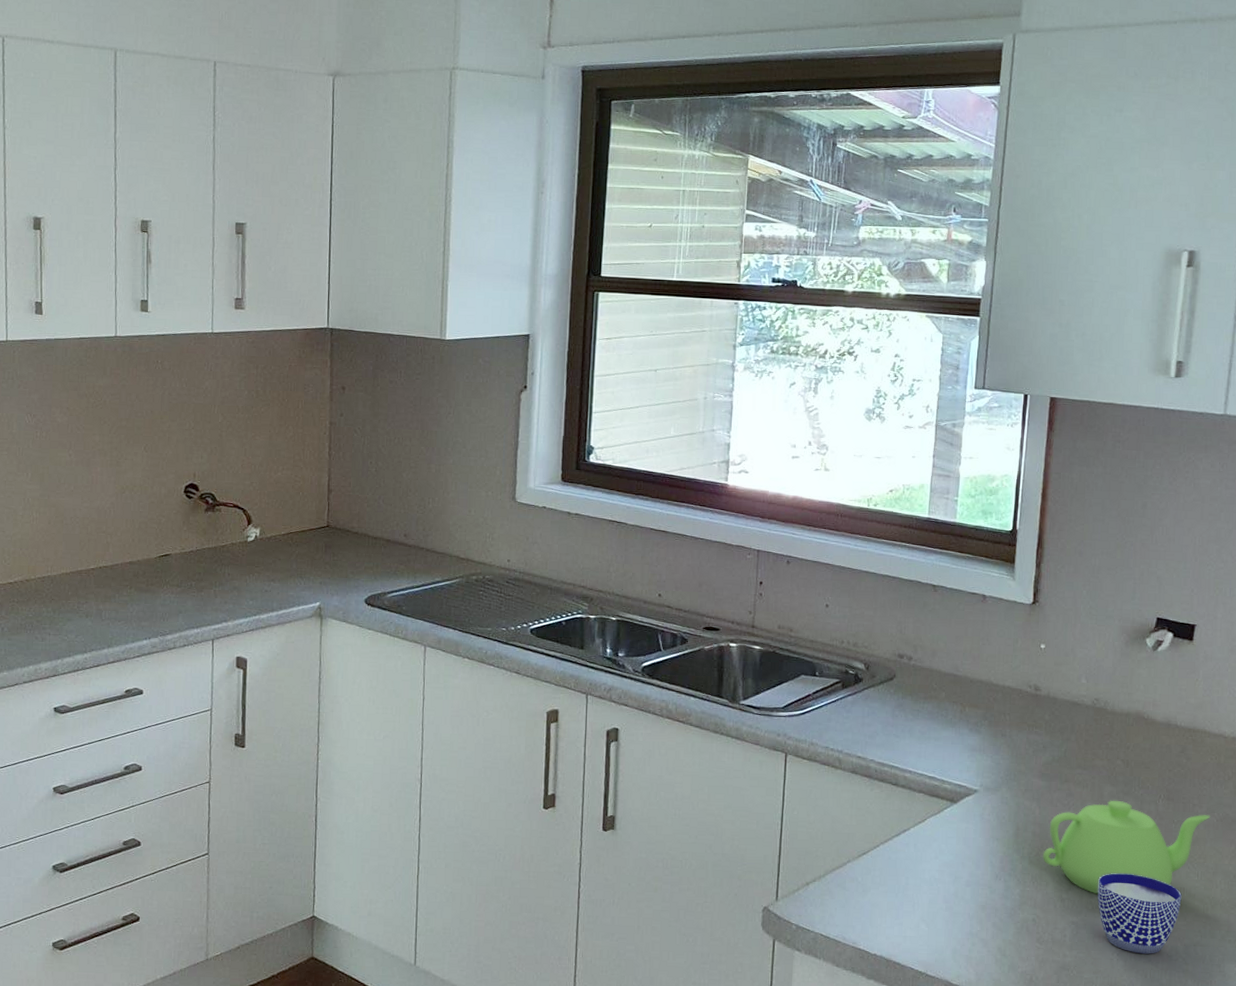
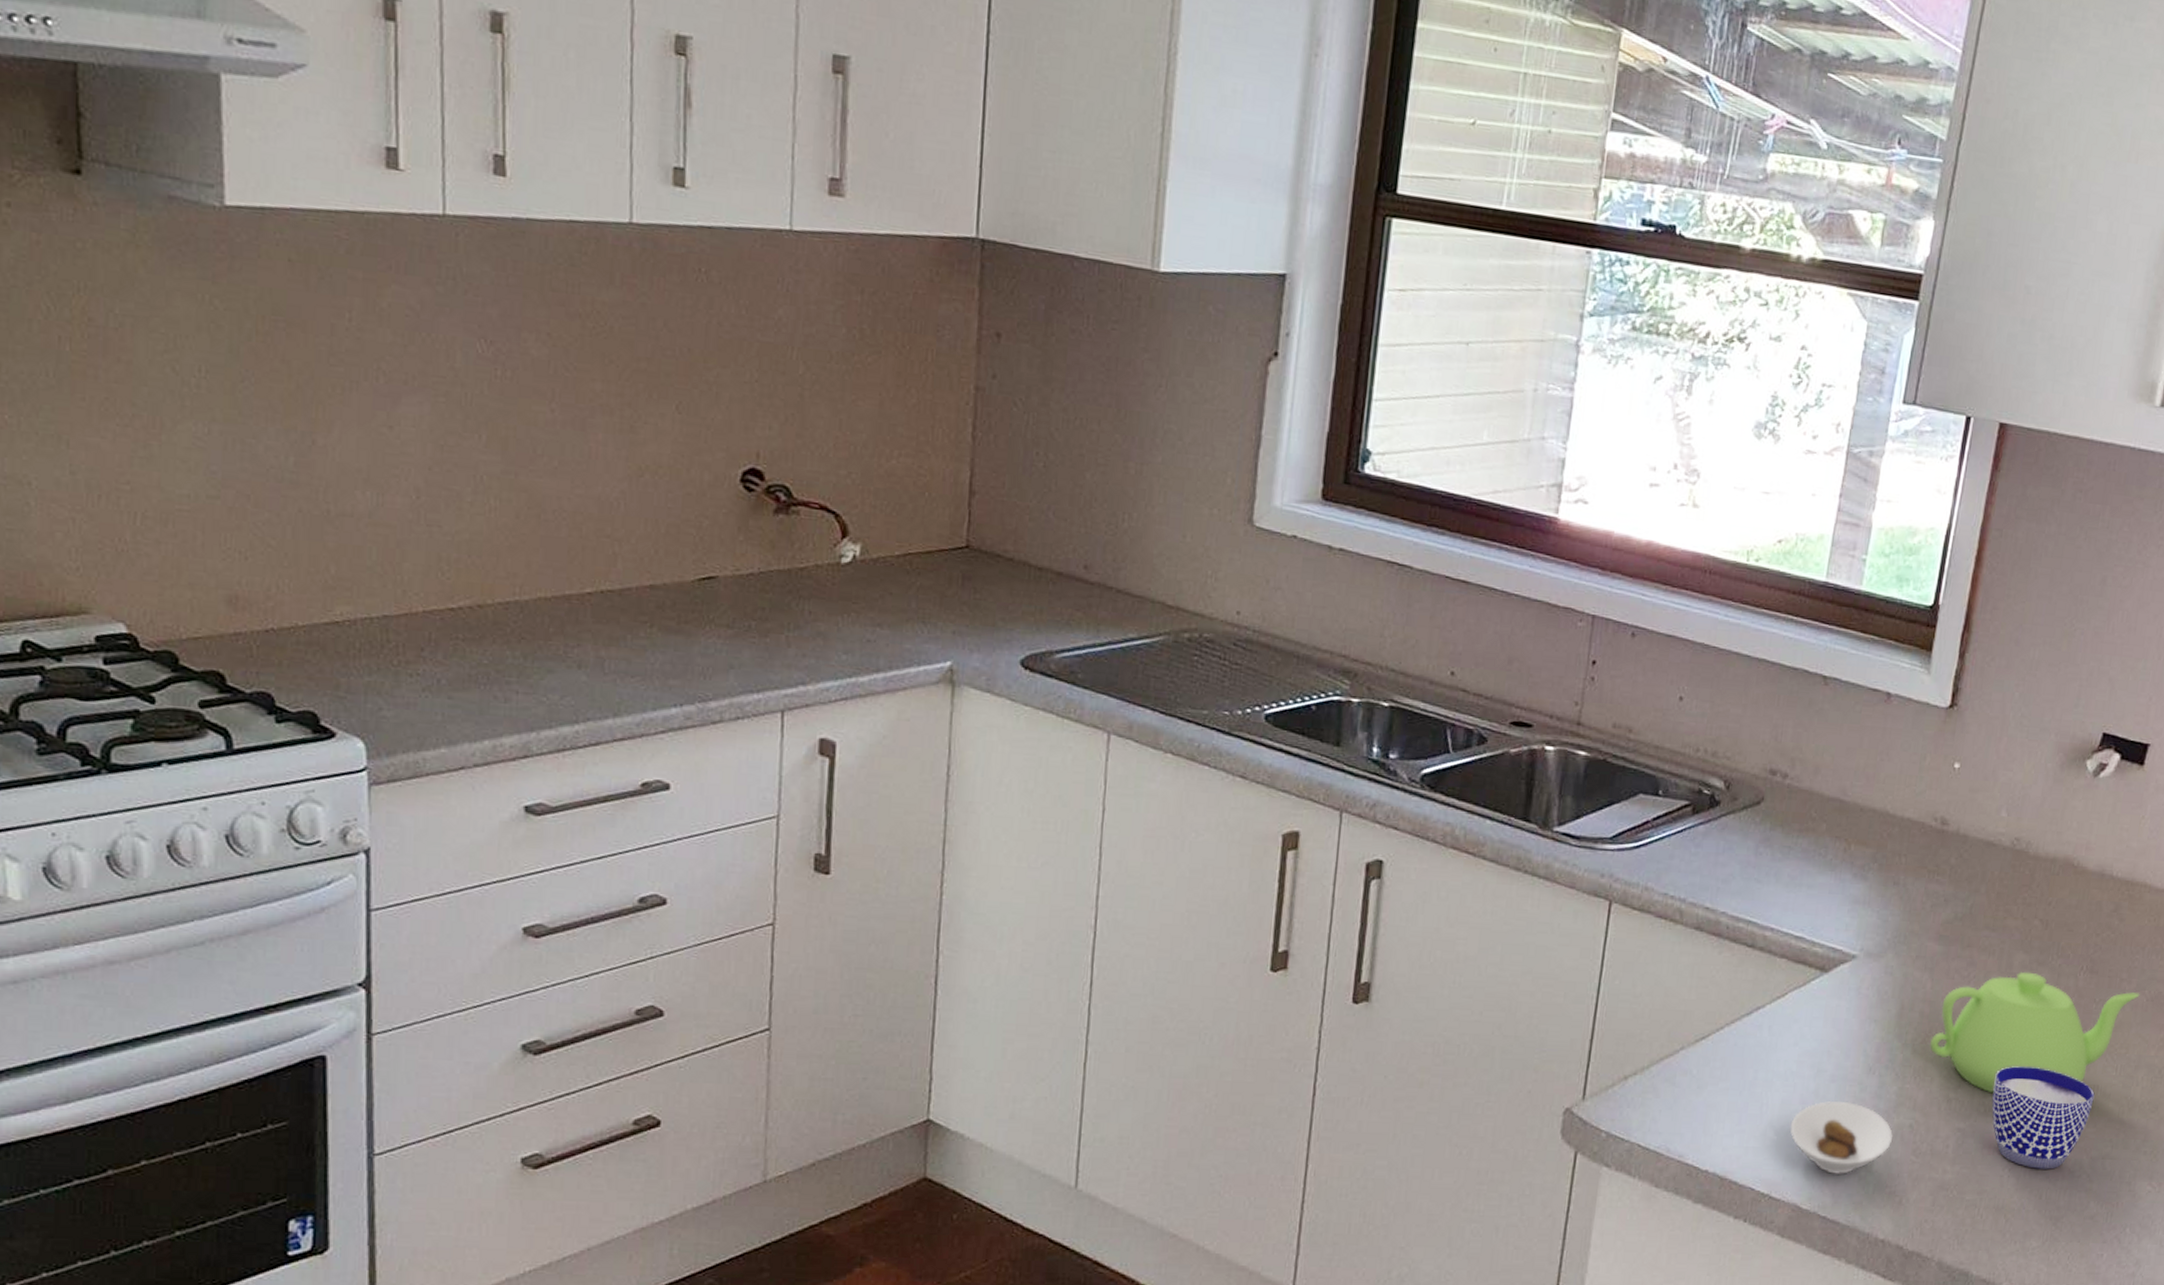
saucer: none [937,900,1020,957] -> present [1790,1100,1893,1174]

